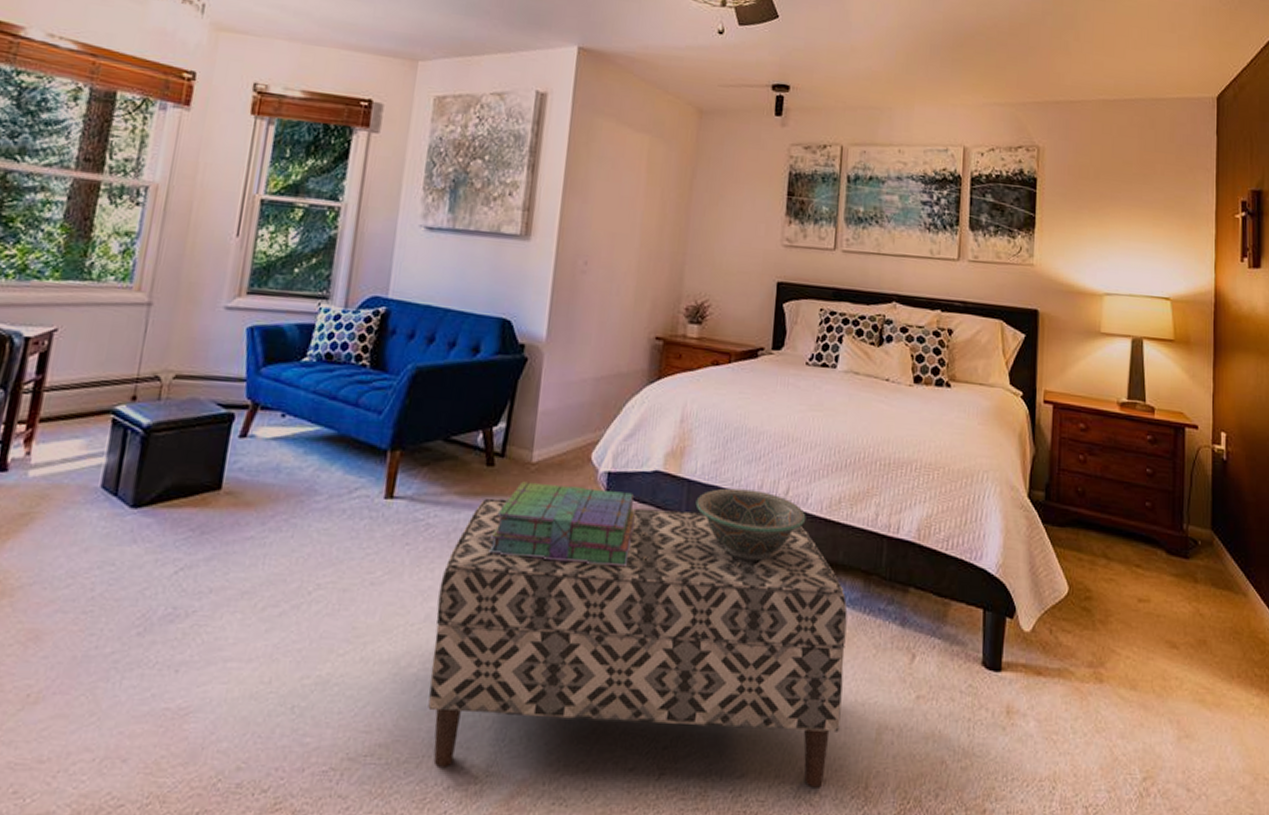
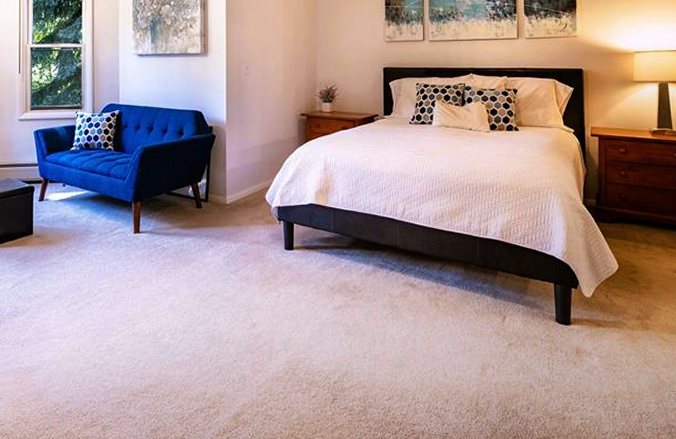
bench: present [428,498,847,788] -> none [176,229,455,406]
stack of books: present [489,481,635,568] -> none [205,217,299,268]
decorative bowl: present [695,488,806,561] -> none [340,212,419,259]

